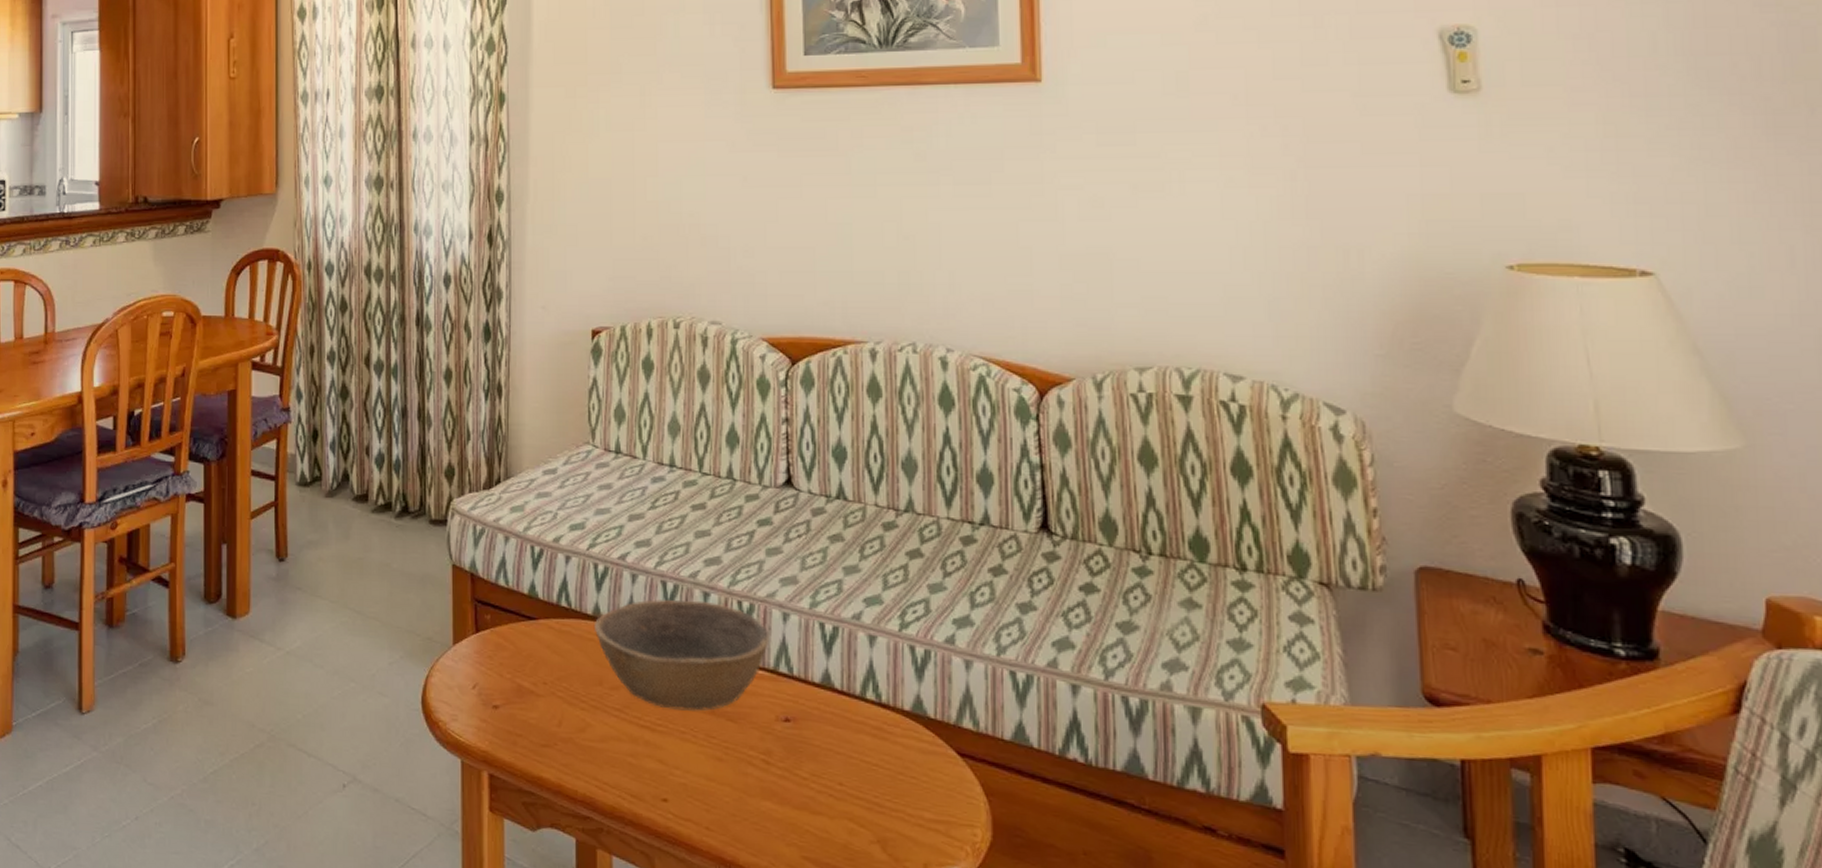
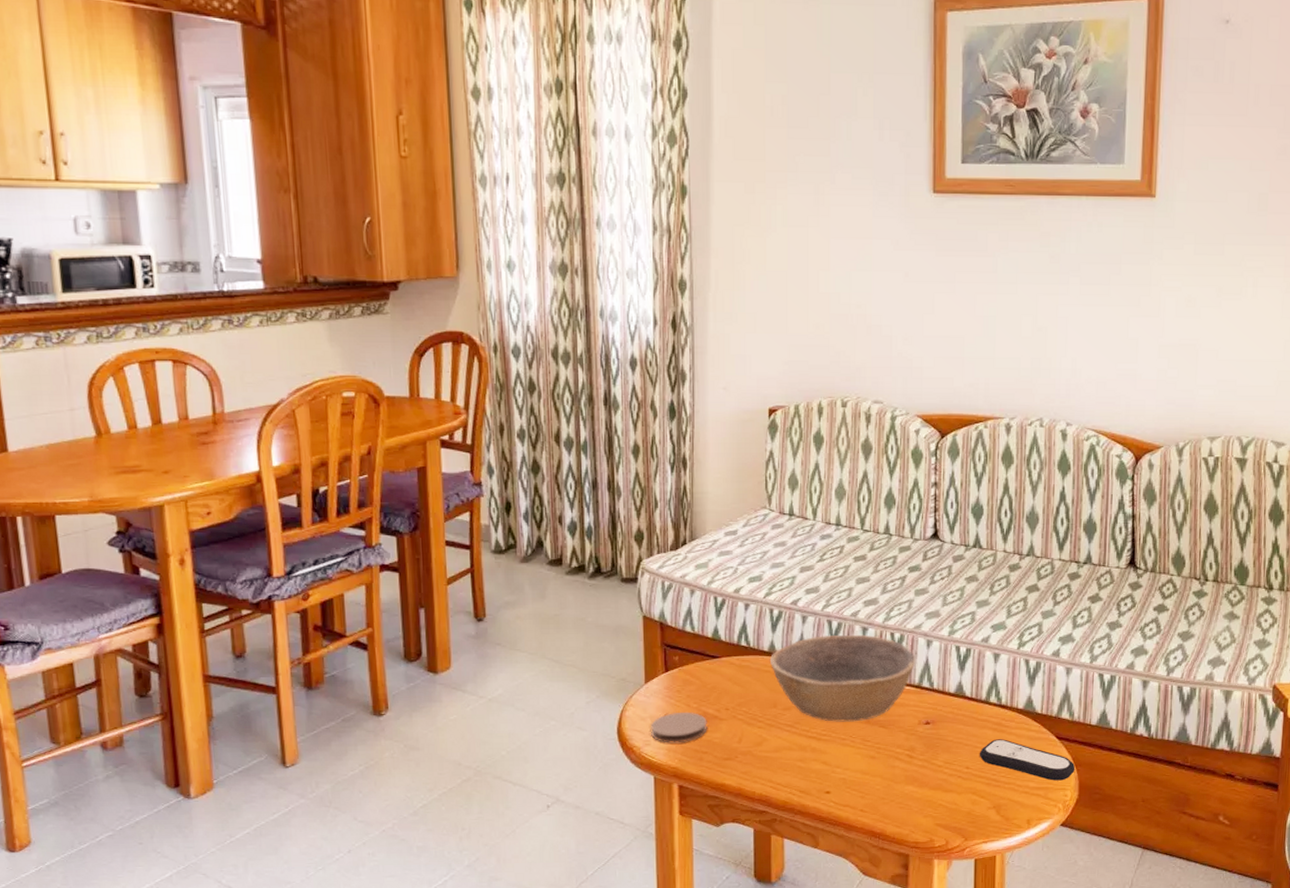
coaster: none [459,682,522,722] -> present [651,711,707,743]
remote control: none [855,748,986,814] -> present [979,739,1076,781]

